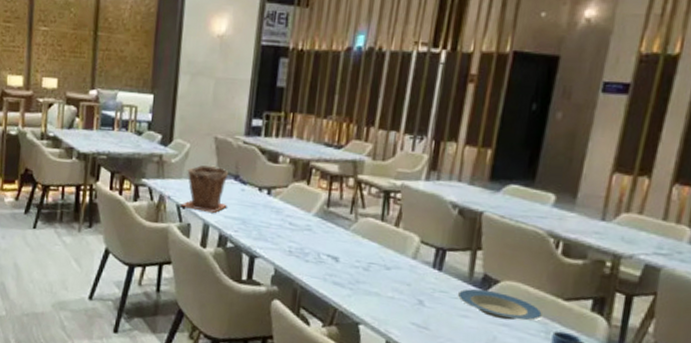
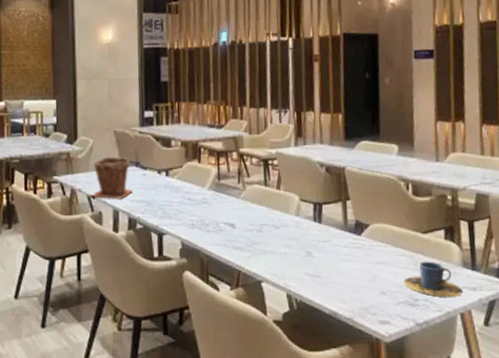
plate: present [457,288,542,321] -> none [337,234,408,258]

